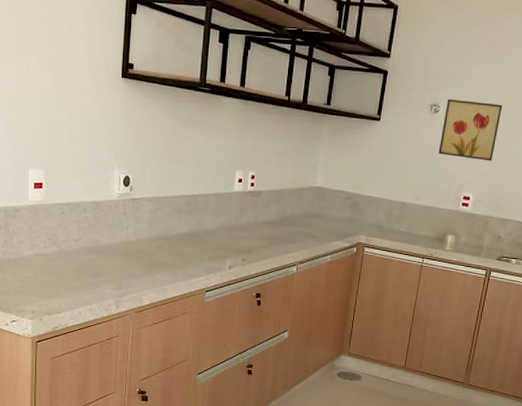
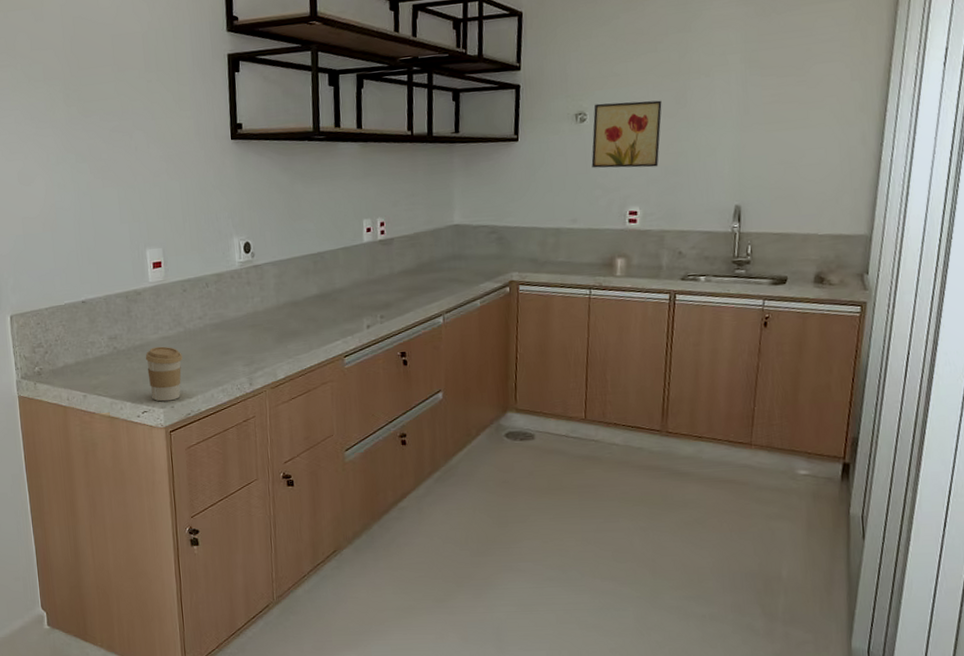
coffee cup: none [18,262,55,314] -> present [145,346,183,402]

